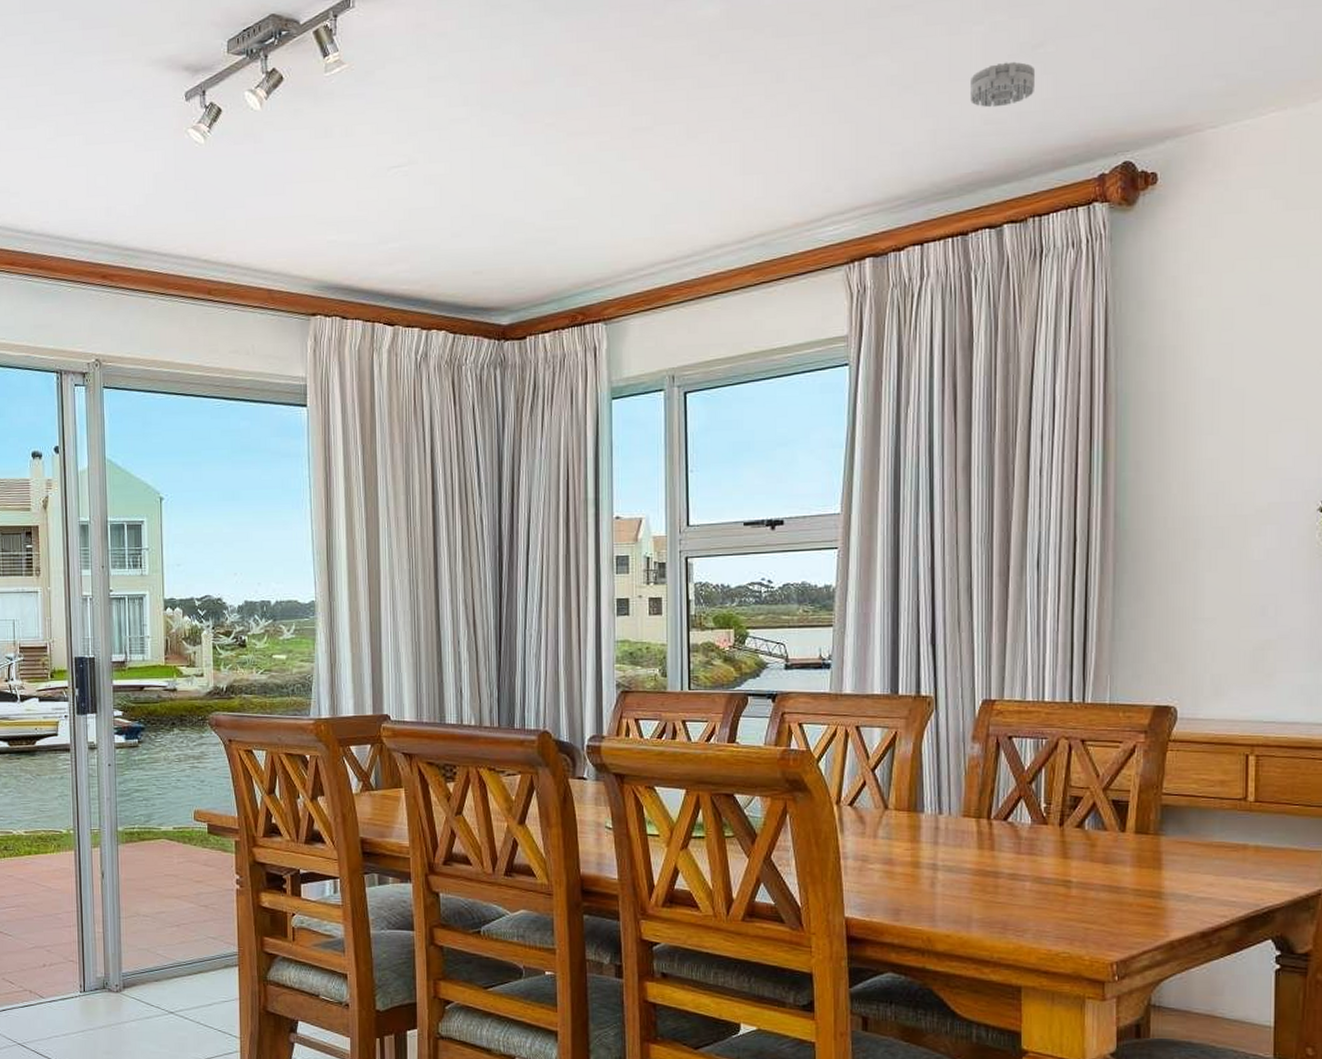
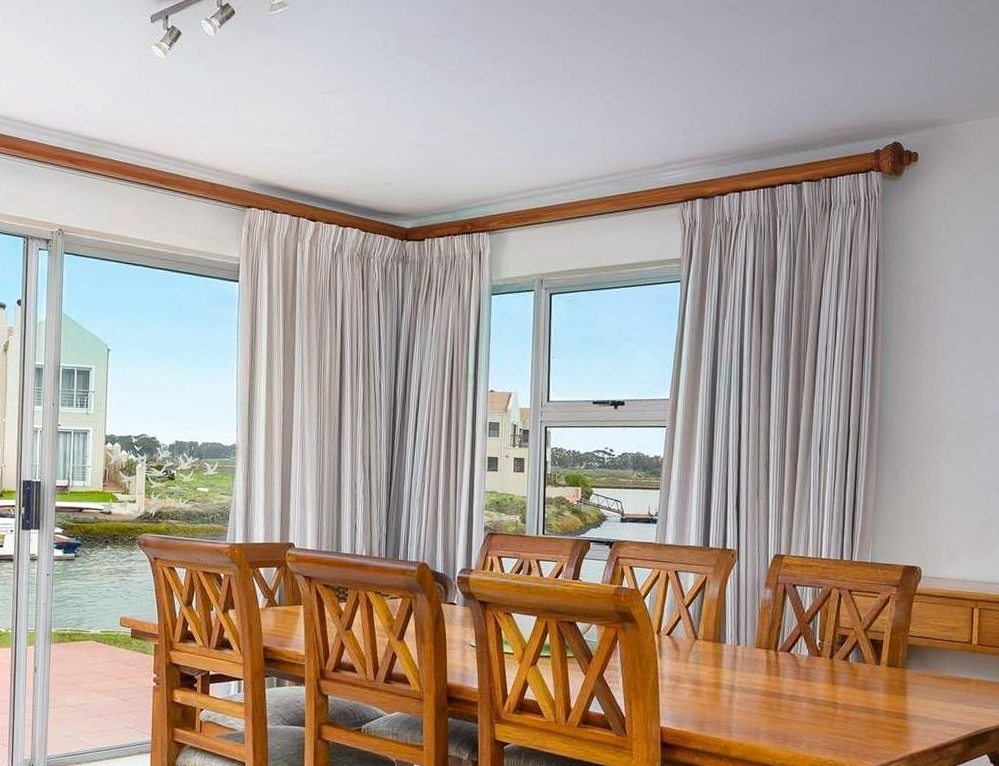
smoke detector: present [970,61,1036,108] -> none [781,57,831,92]

